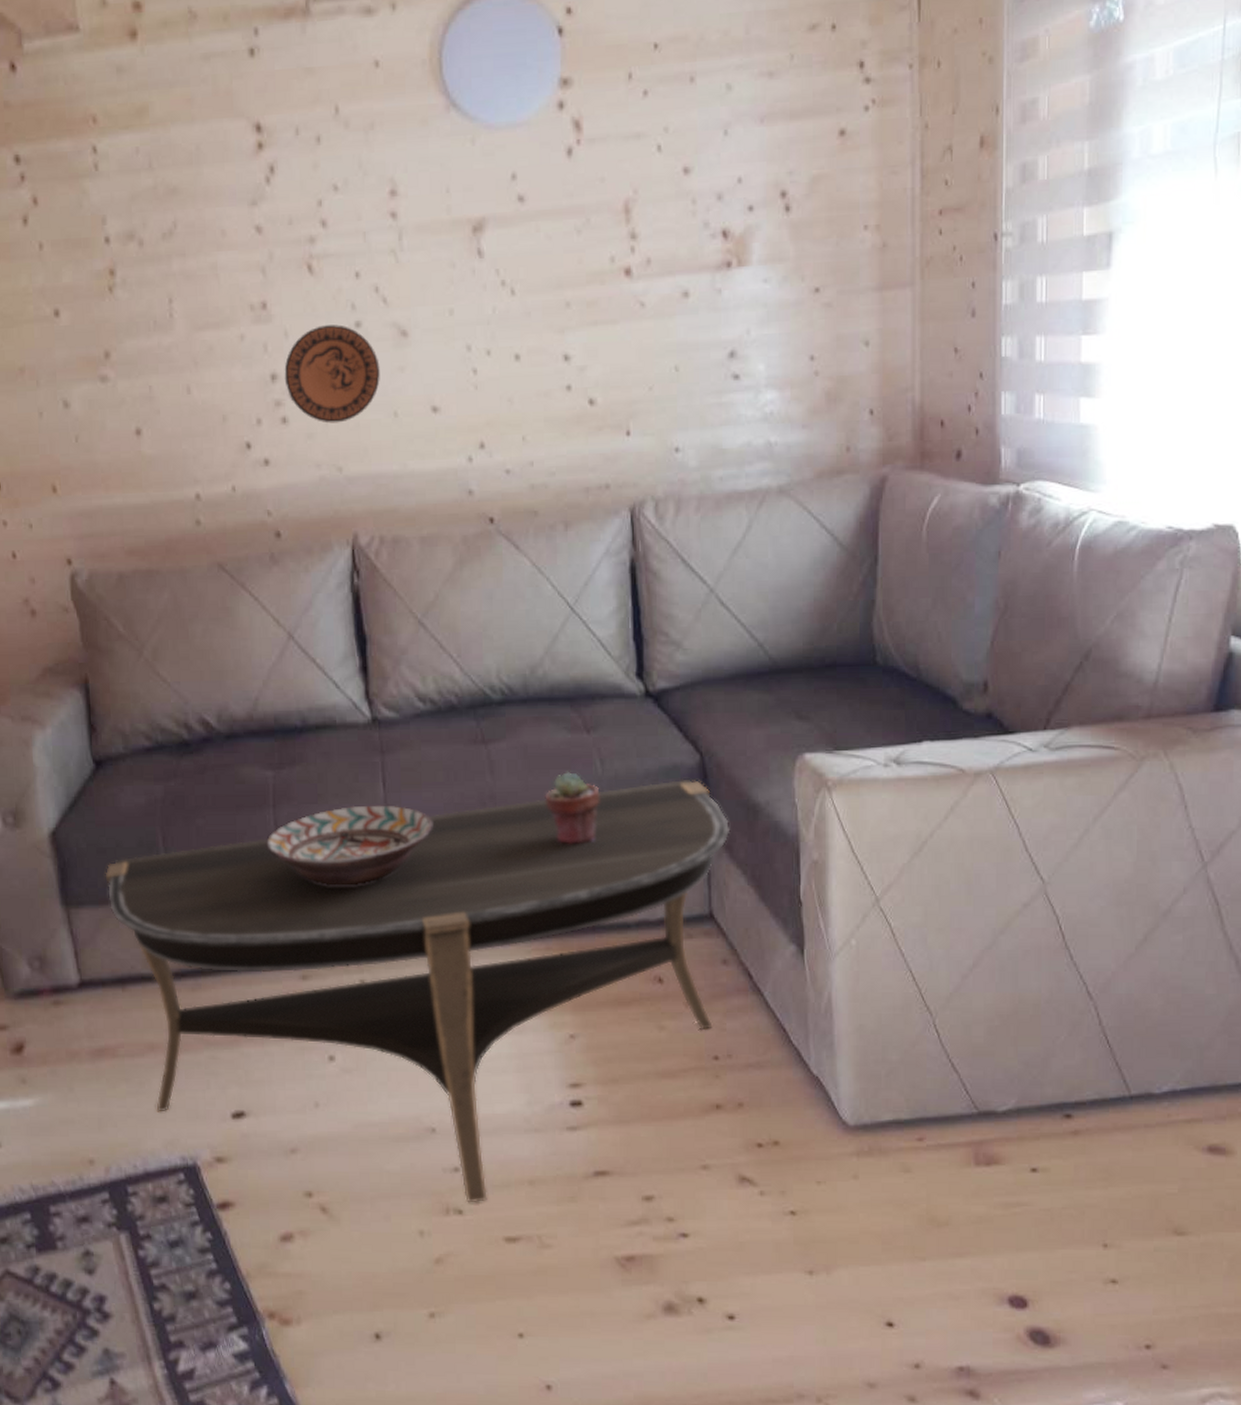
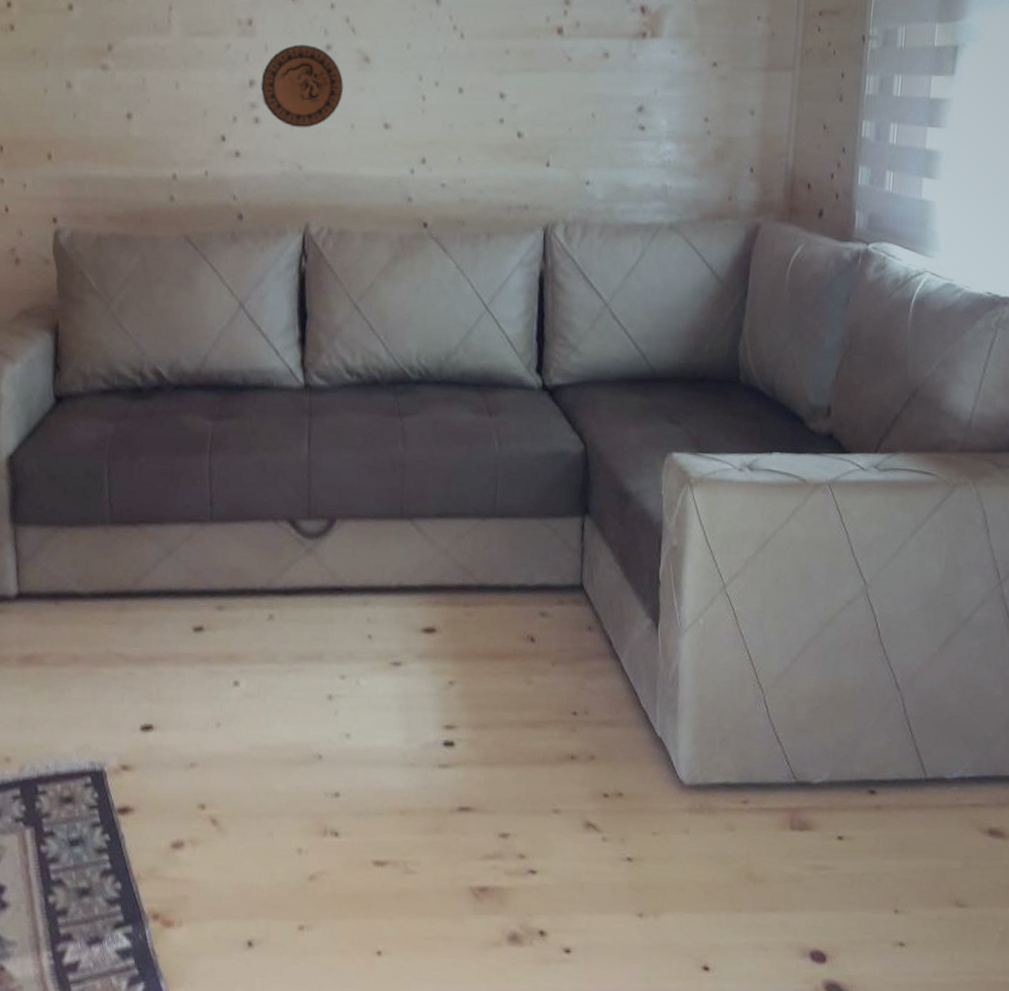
coffee table: present [105,778,731,1203] -> none [52,464,605,827]
decorative bowl: present [266,805,432,886] -> none [199,459,348,530]
potted succulent: present [543,771,600,845] -> none [446,447,496,513]

